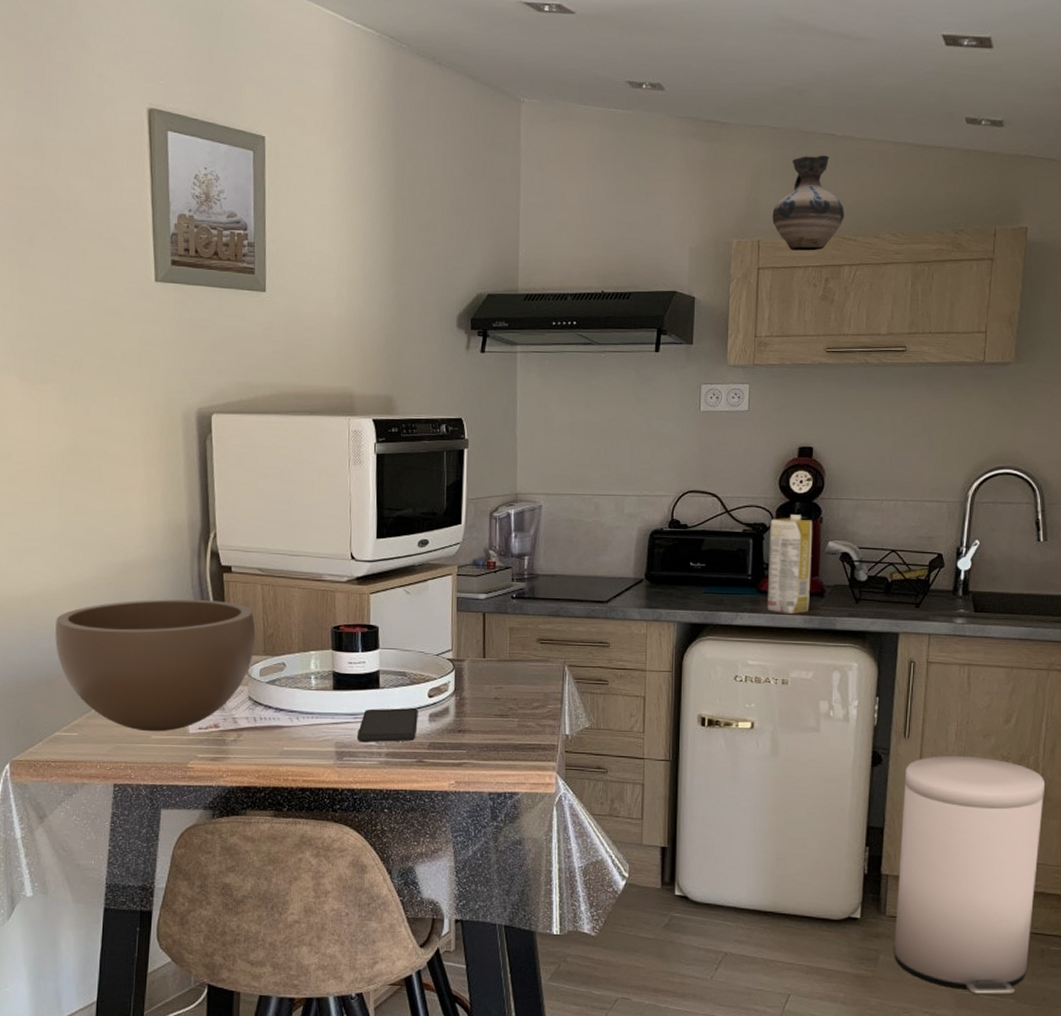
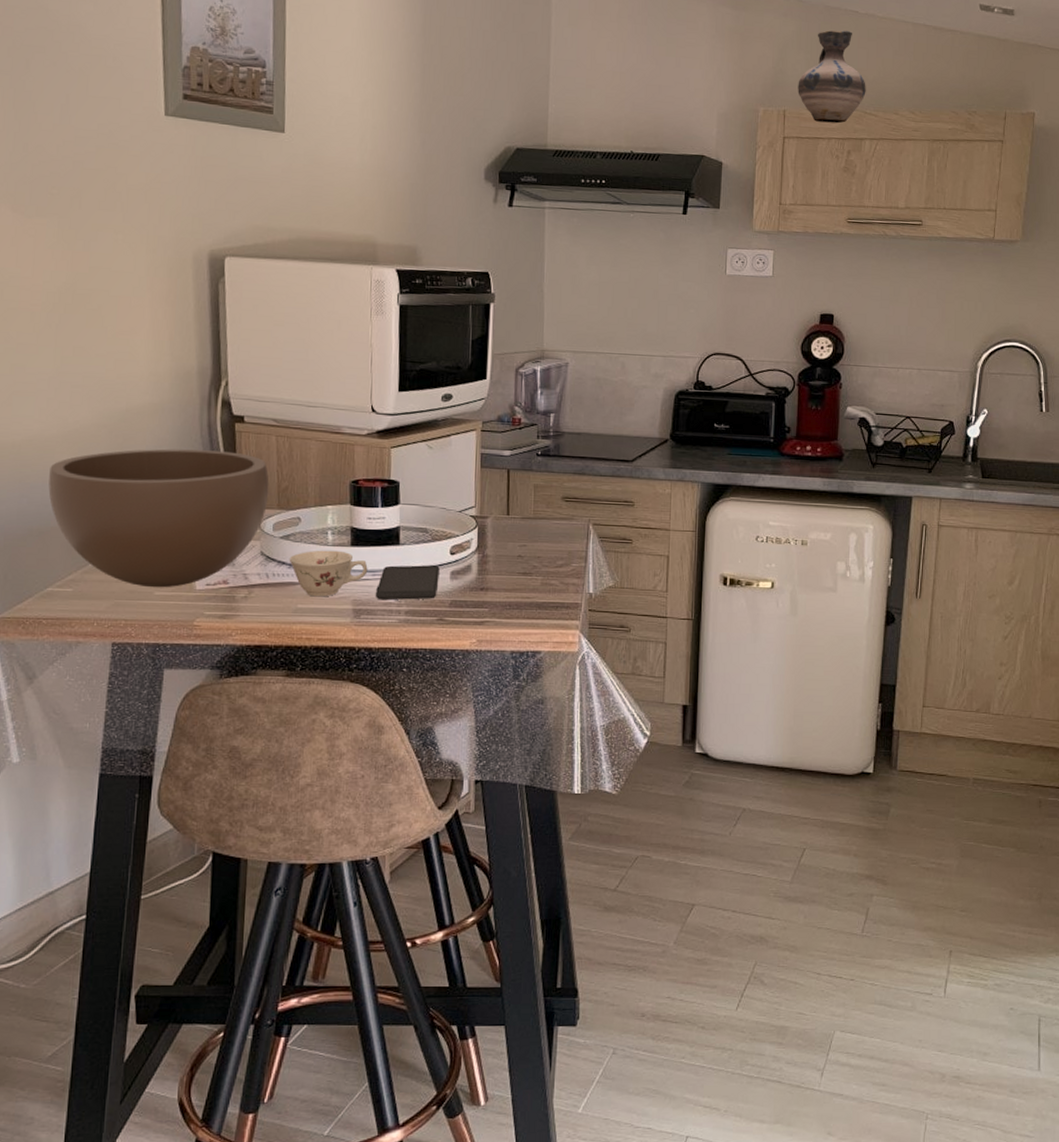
teacup: none [275,694,350,740] -> present [289,550,368,597]
juice carton: present [767,515,813,615] -> none [788,379,833,478]
pedal bin: present [894,756,1046,996] -> none [904,615,1045,846]

